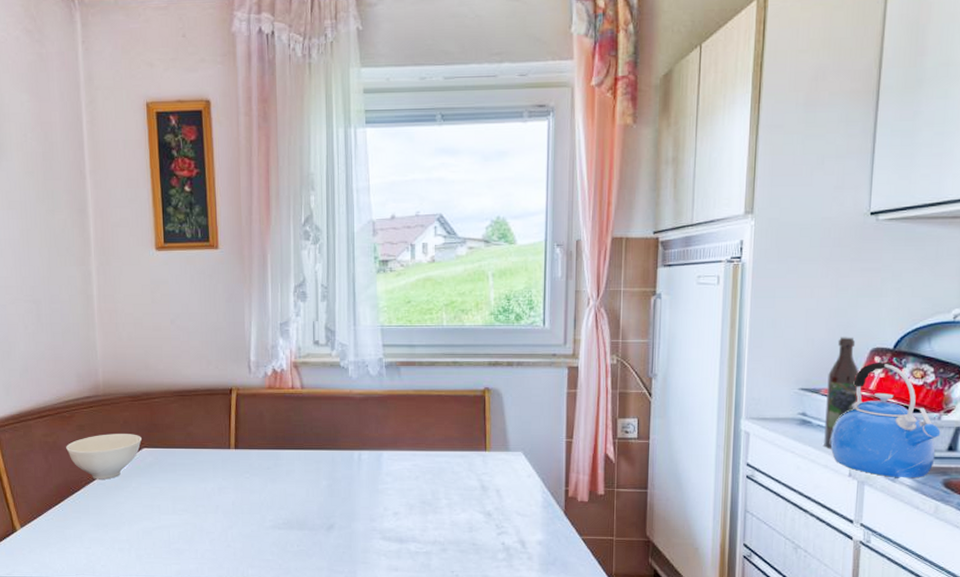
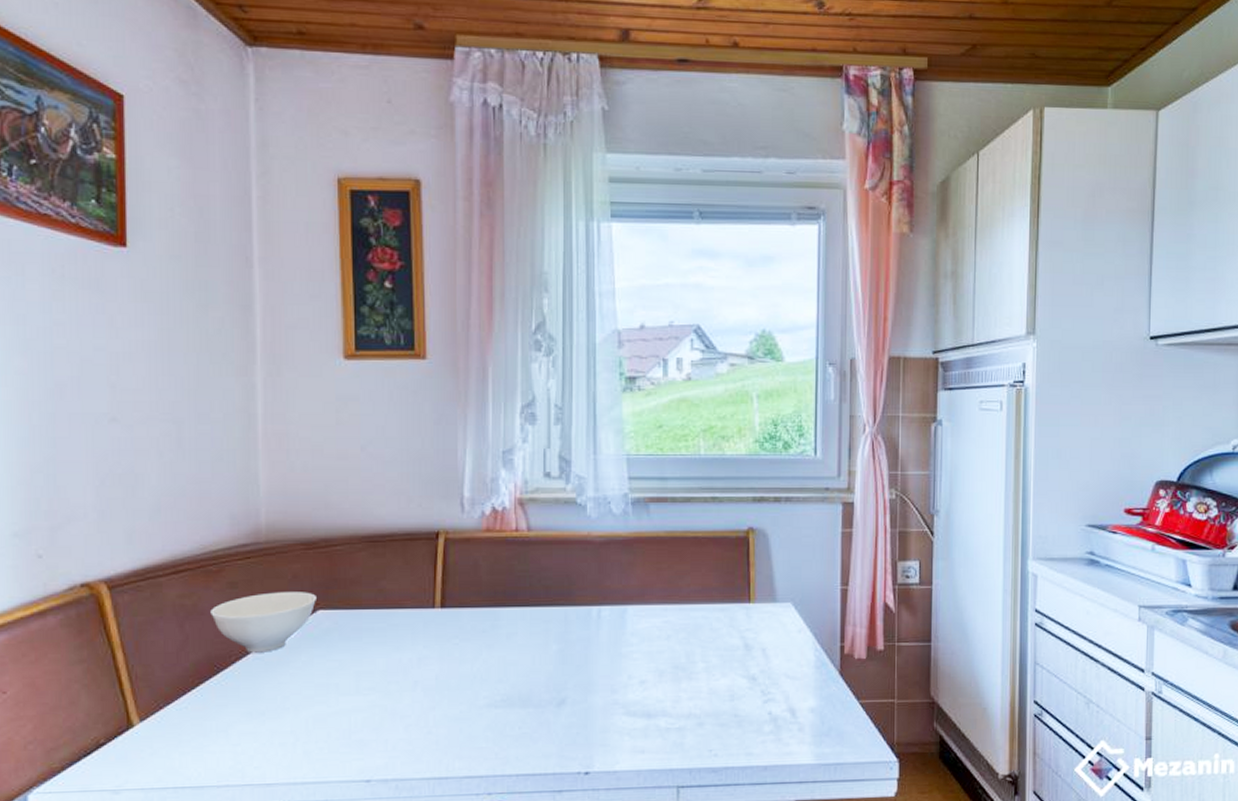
wine bottle: present [824,337,859,448] -> none [1113,468,1145,590]
kettle: present [830,363,941,478] -> none [1119,496,1226,621]

